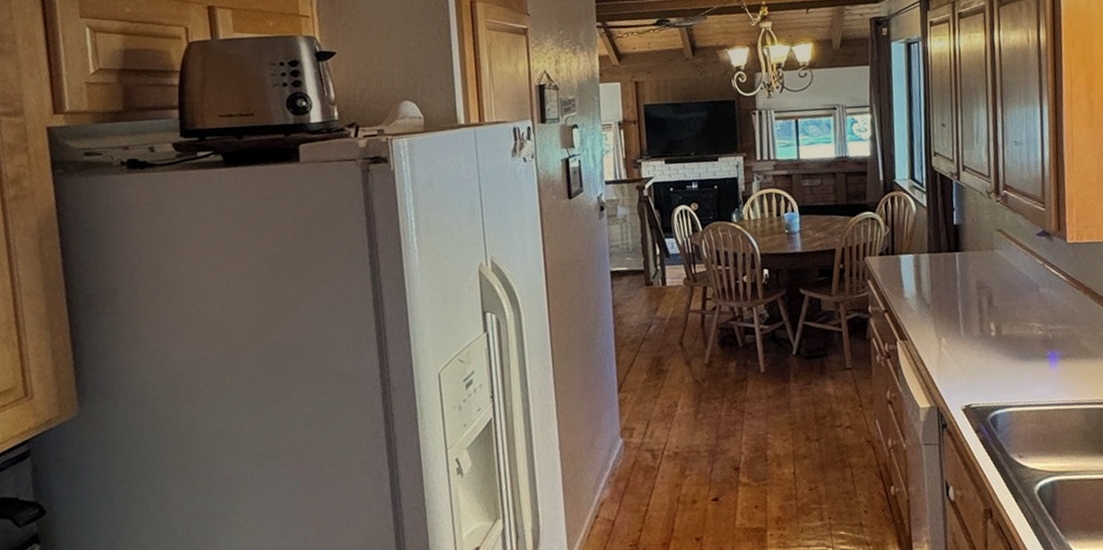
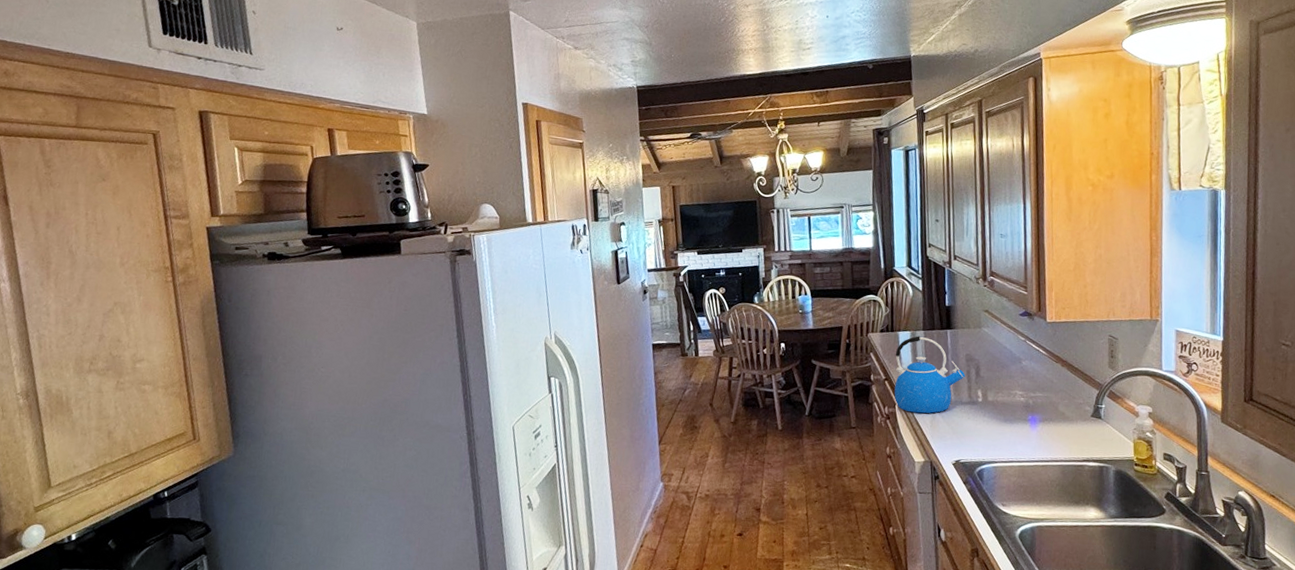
kettle: none [895,259,976,351] -> present [894,336,966,414]

